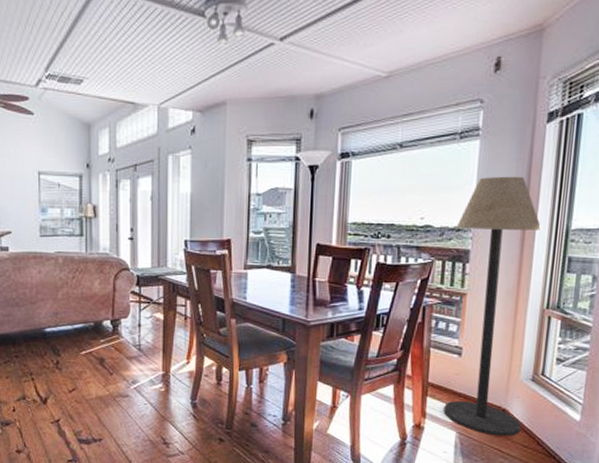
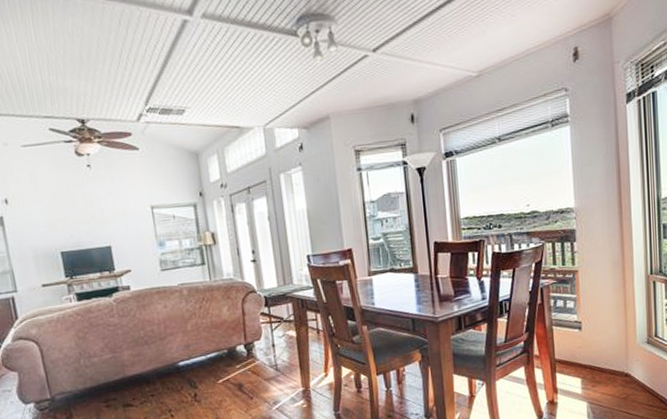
floor lamp: present [443,176,542,436] -> none [560,155,645,400]

